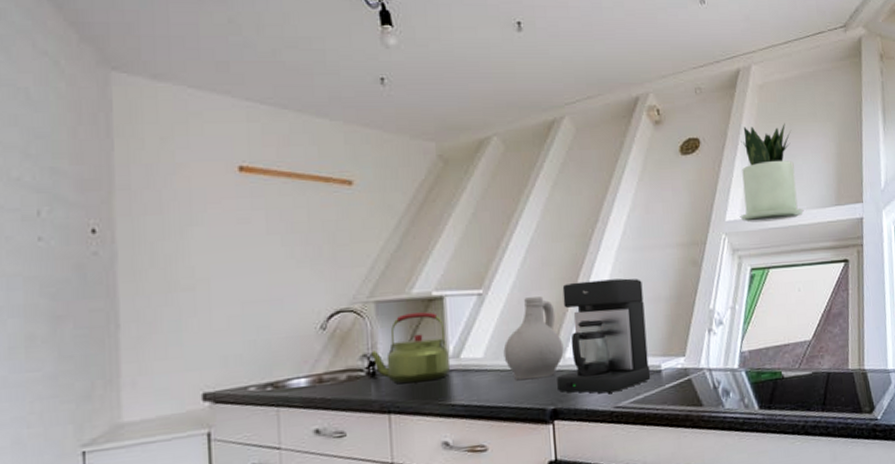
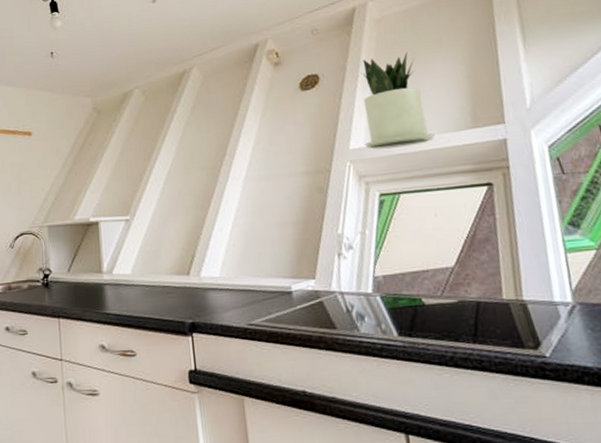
kettle: present [369,312,451,384] -> none [44,234,105,294]
ceramic jug: present [503,296,564,381] -> none [147,222,200,295]
coffee maker: present [557,278,651,394] -> none [194,205,282,311]

